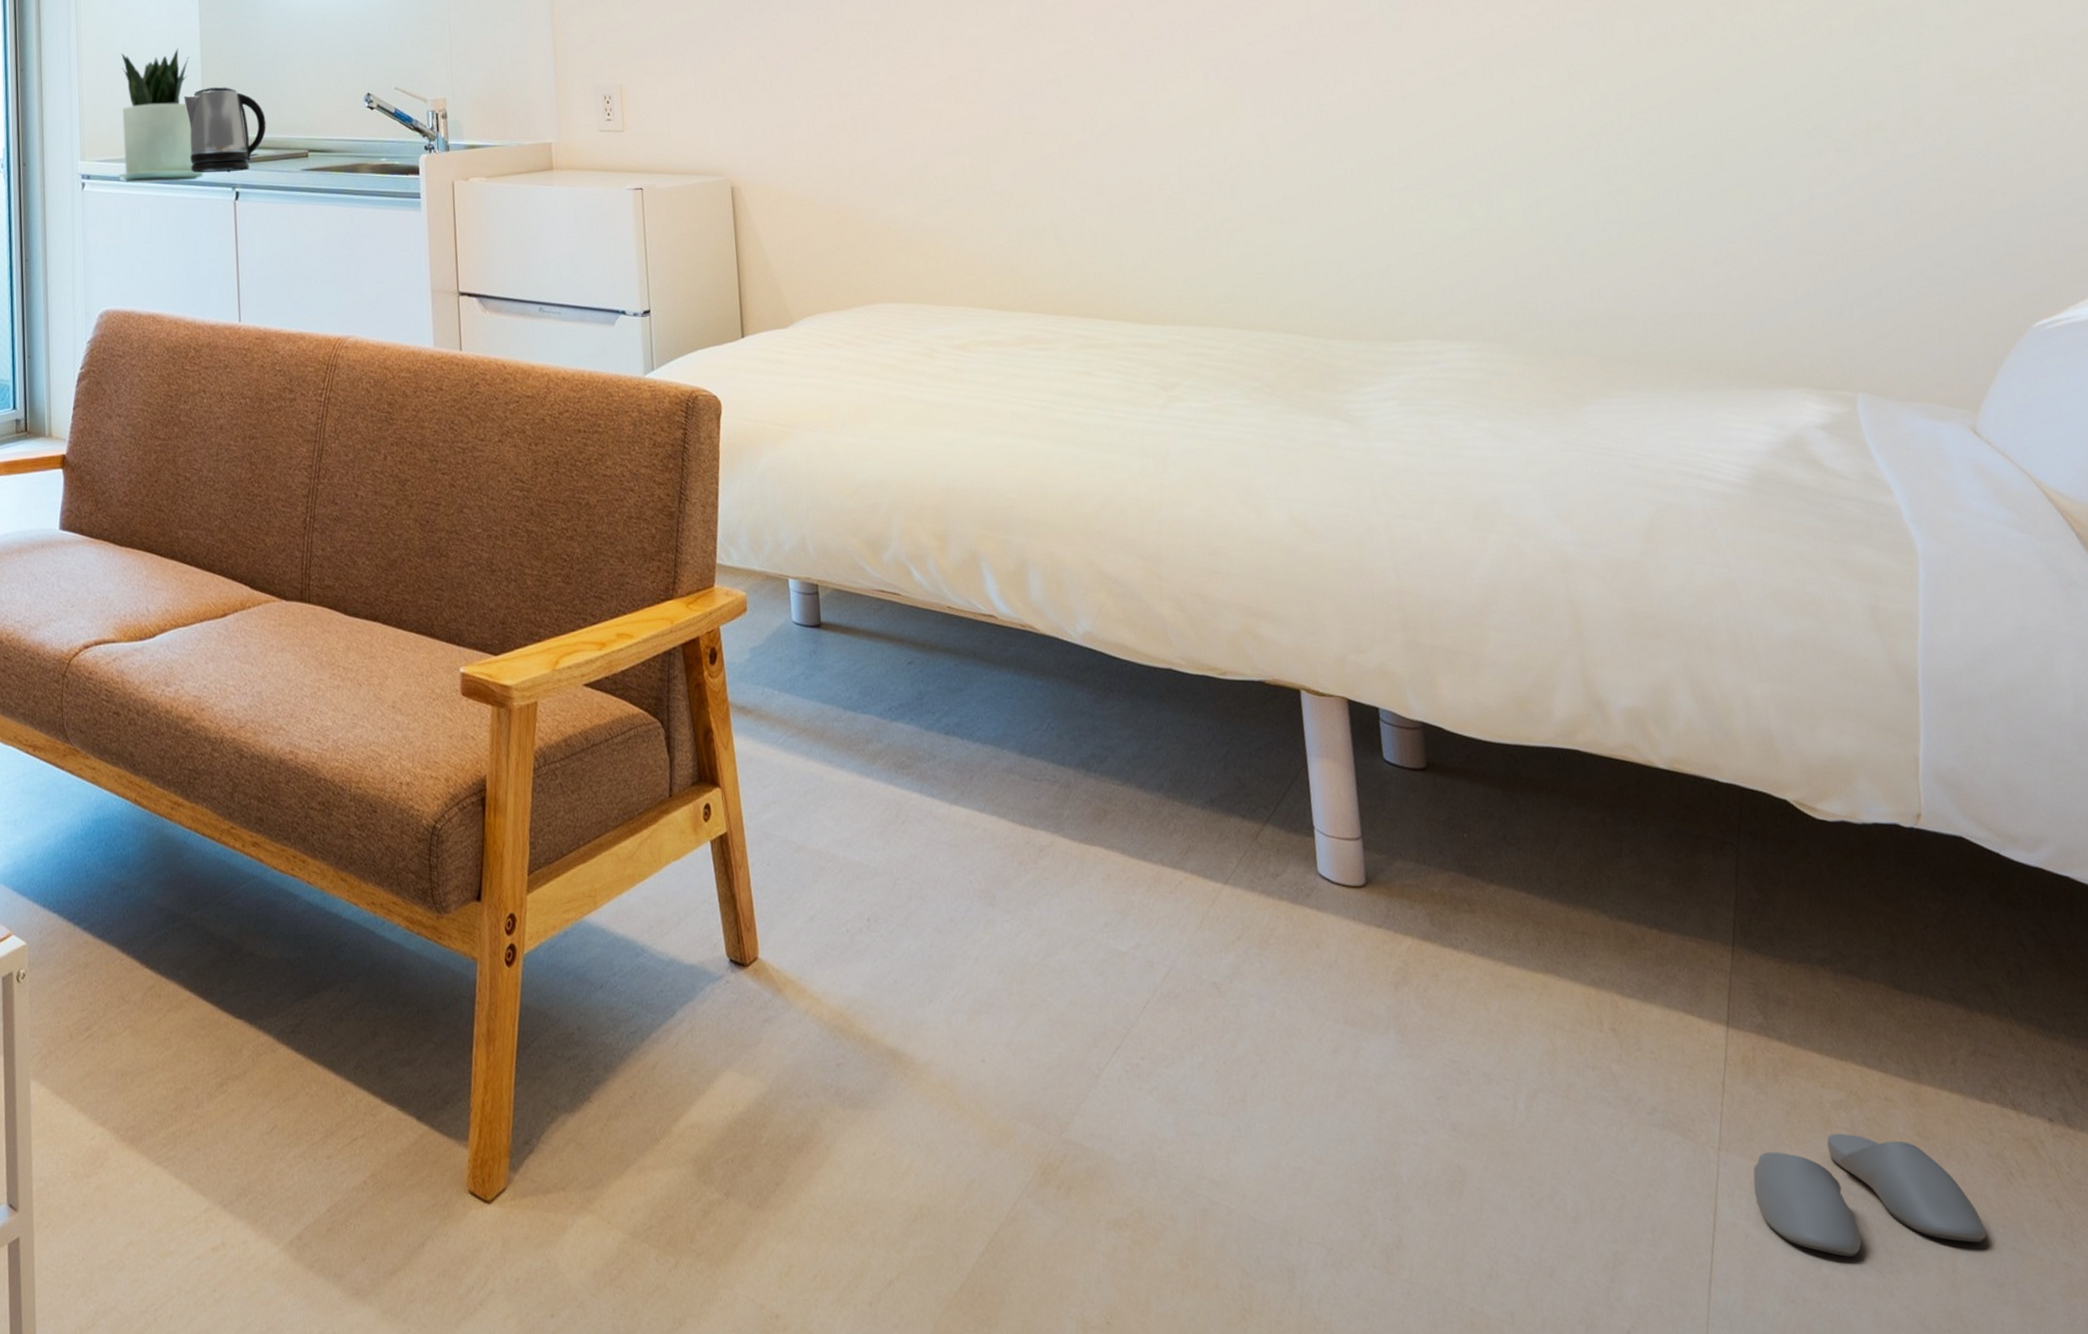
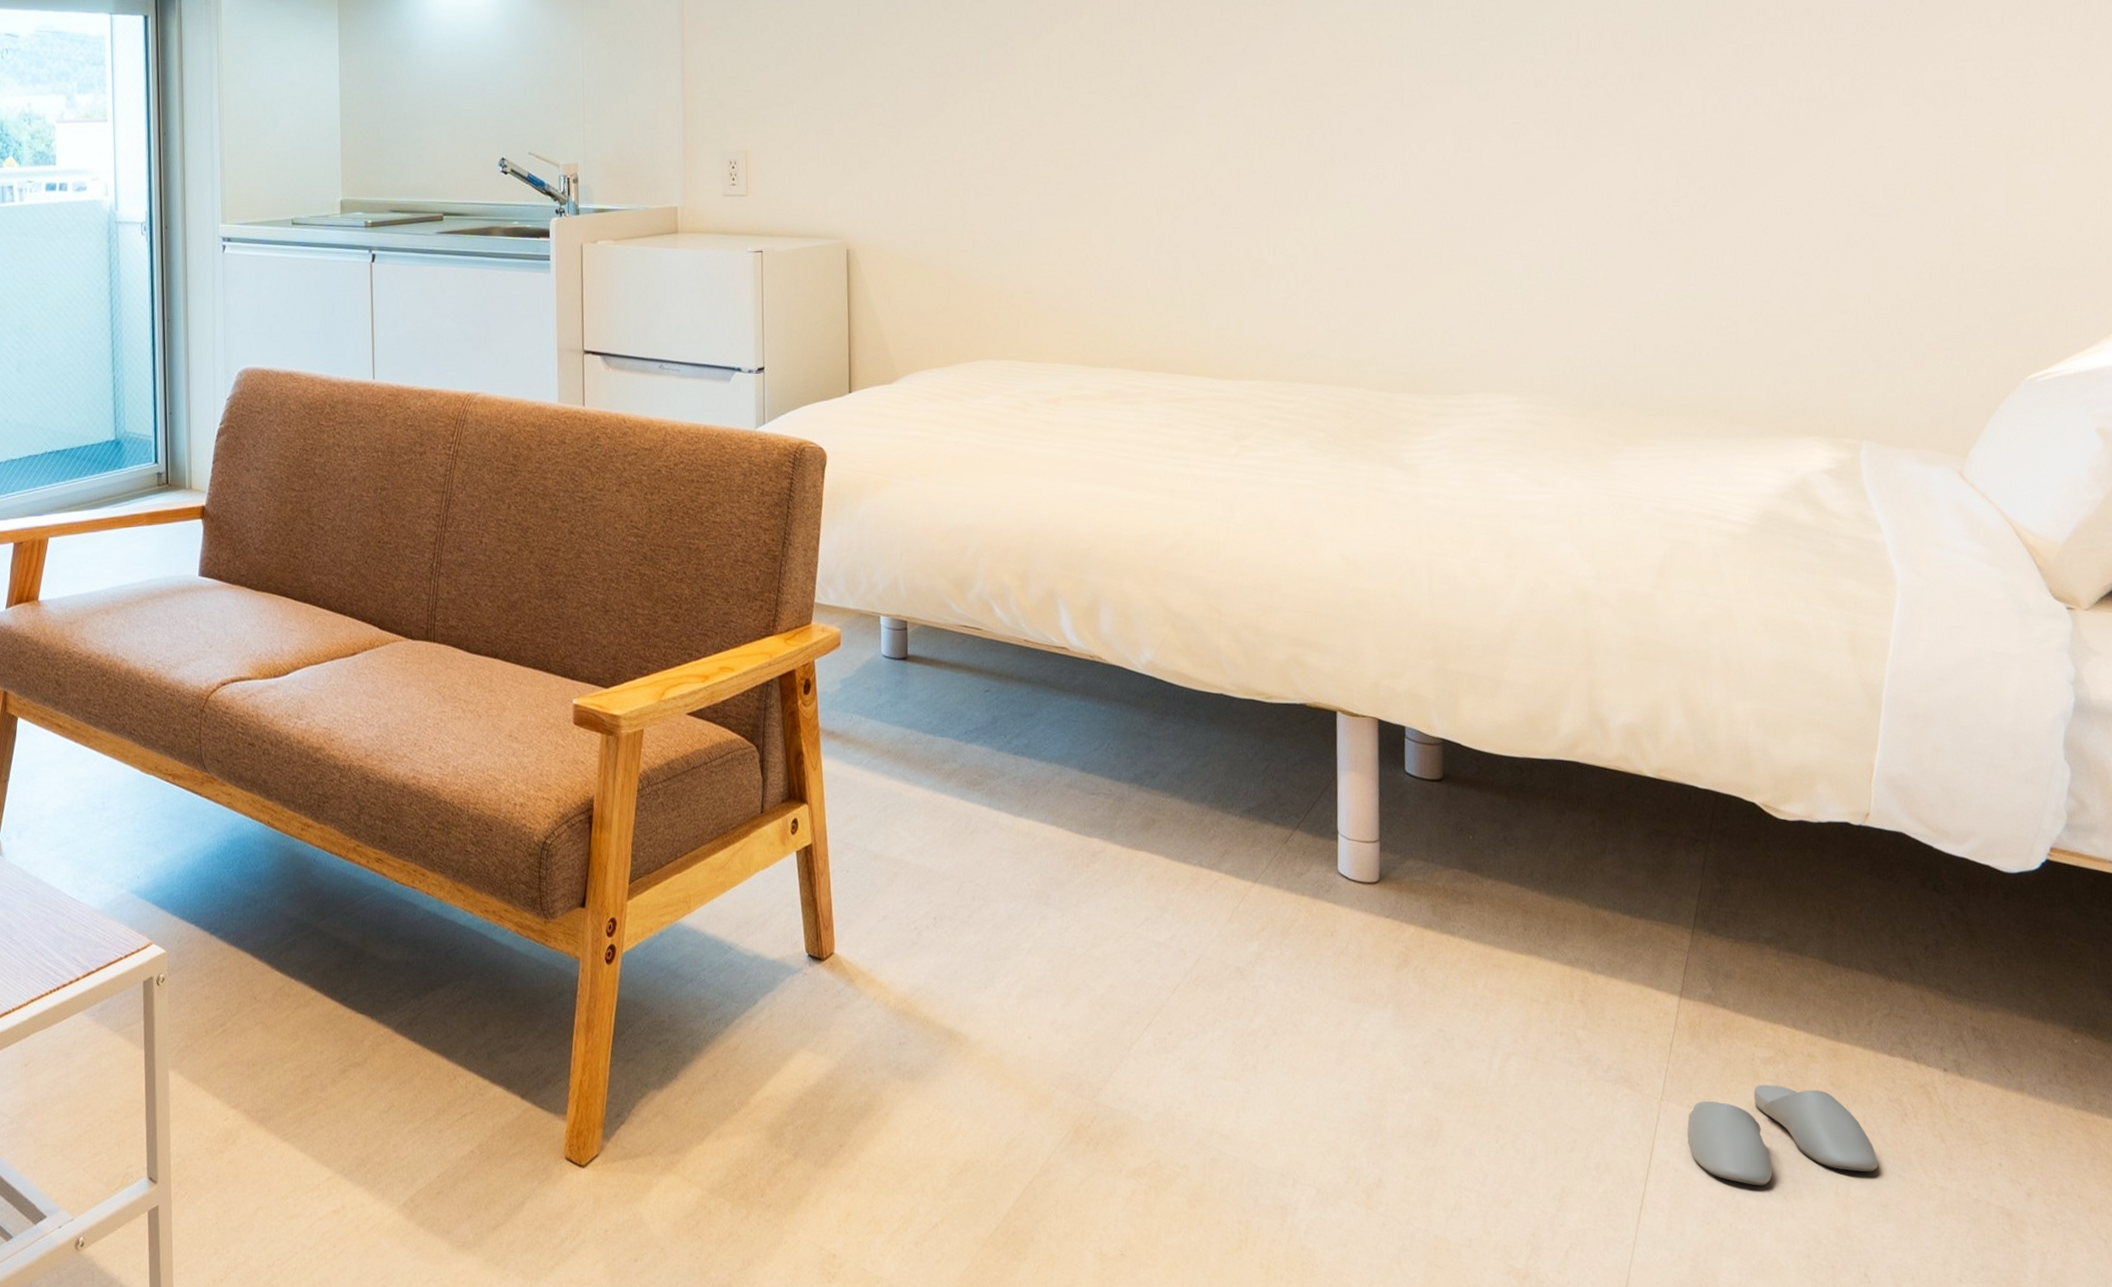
planter: present [117,48,204,183] -> none [257,113,342,246]
kettle: present [183,86,266,173] -> none [323,151,403,236]

